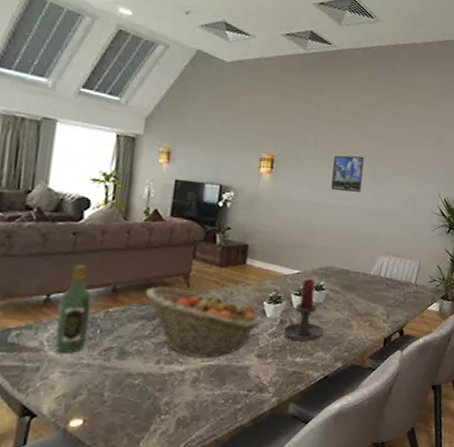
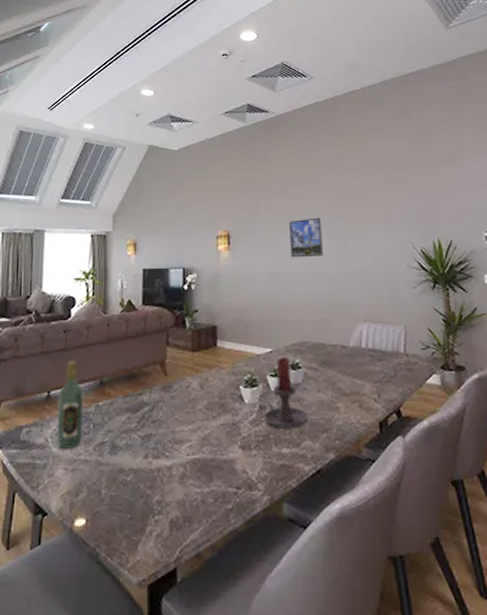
fruit basket: present [145,286,262,359] -> none [128,376,240,453]

